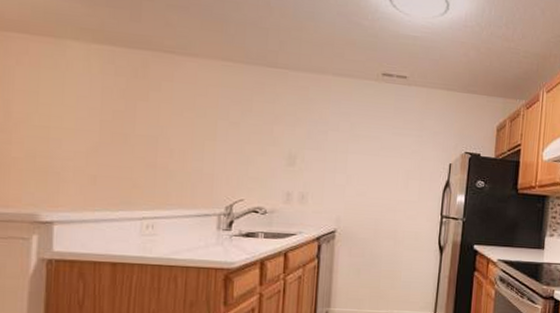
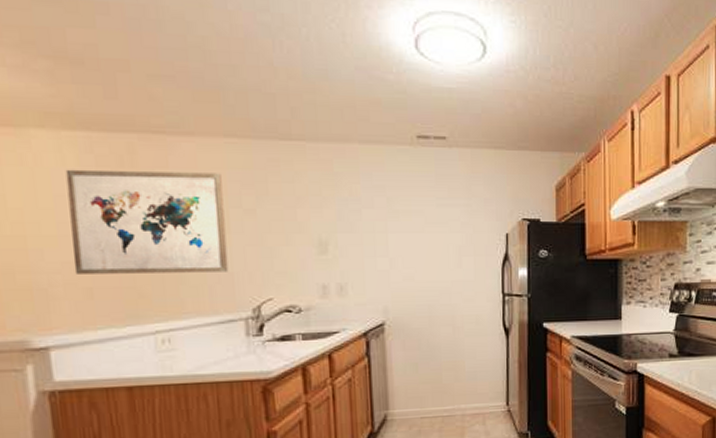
wall art: none [84,75,215,173] -> present [65,169,229,274]

